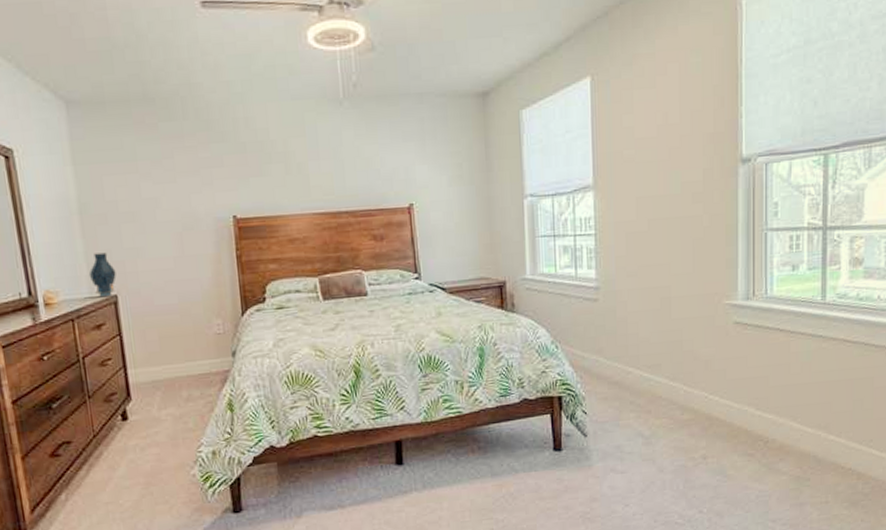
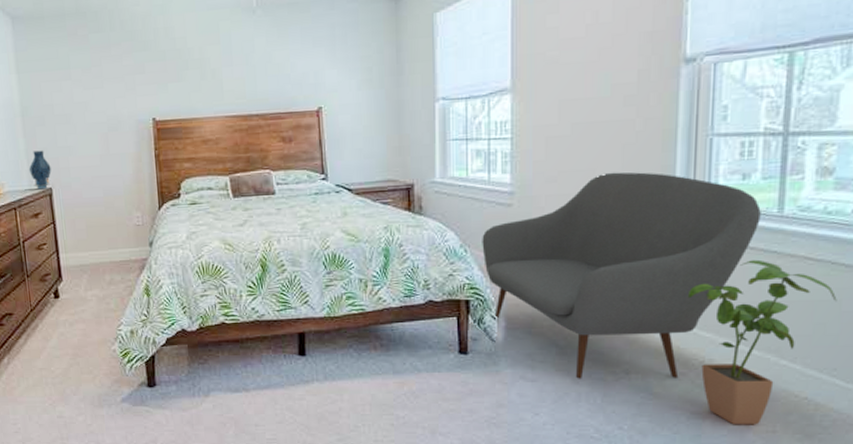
armchair: none [571,265,808,468] -> present [482,172,761,379]
house plant: none [753,344,870,500] -> present [688,259,837,425]

